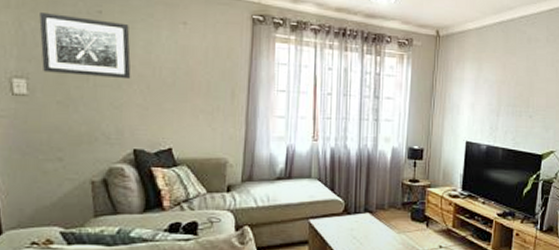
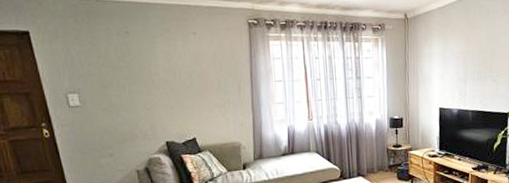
wall art: present [39,13,131,80] -> none [82,38,157,87]

